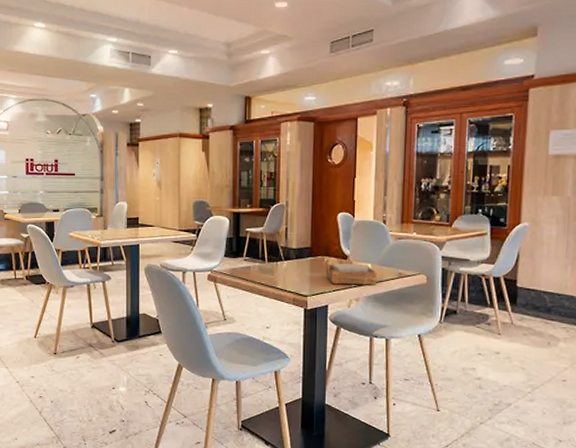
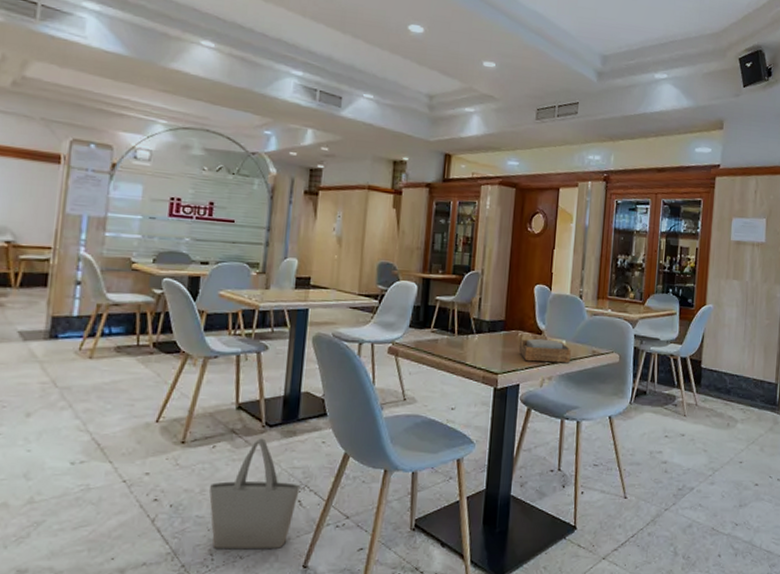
shopping bag: none [77,351,148,439] -> present [209,438,304,550]

